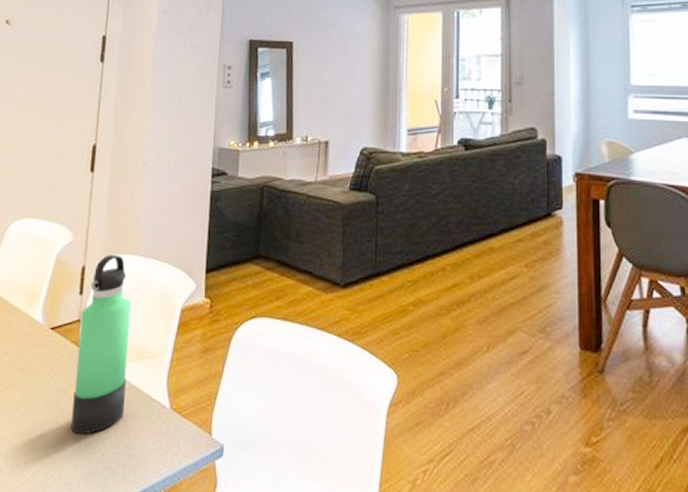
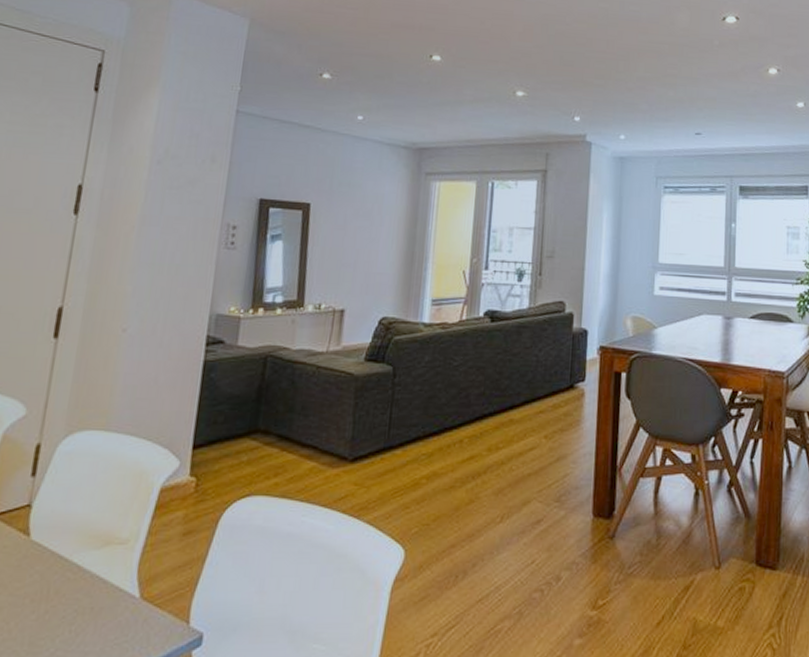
thermos bottle: present [71,255,131,435] -> none [11,431,98,634]

